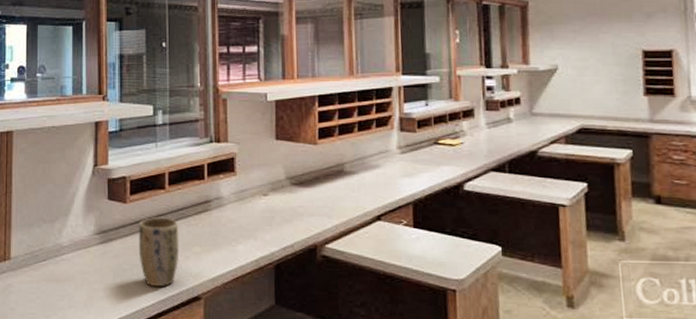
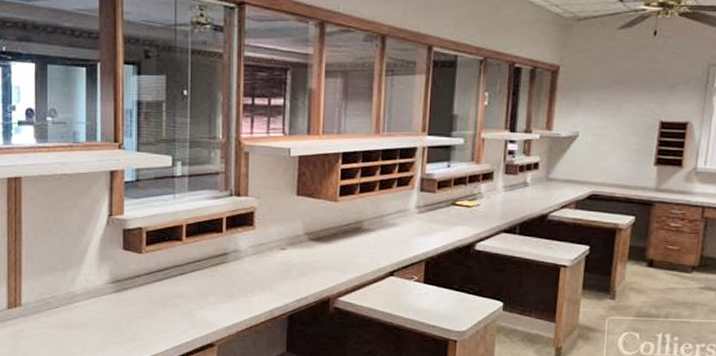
plant pot: present [138,216,179,287] -> none [154,267,195,335]

